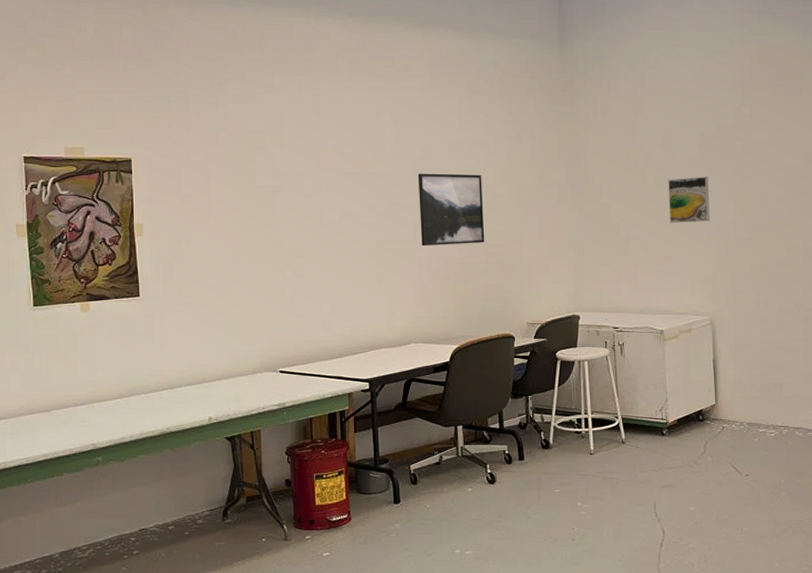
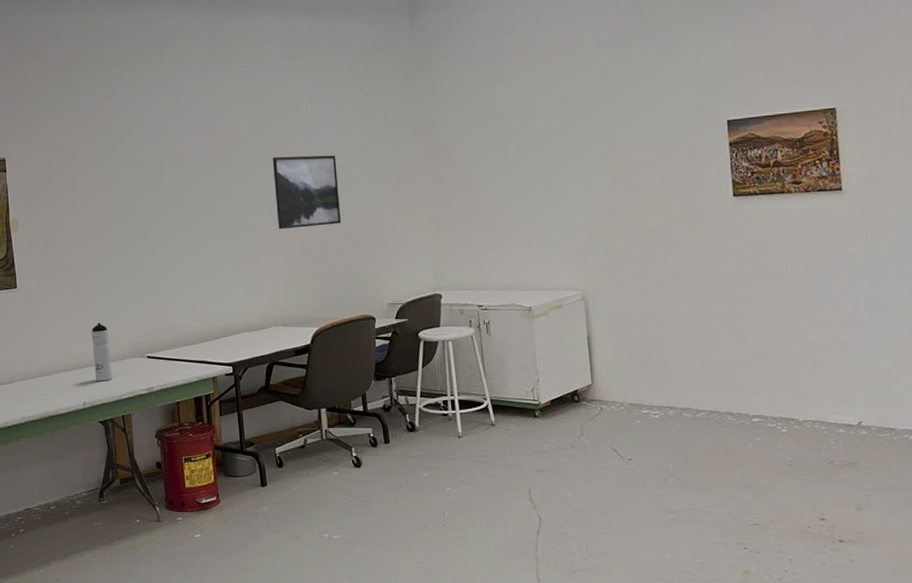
water bottle: none [220,334,241,396] -> present [91,322,112,382]
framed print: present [668,177,710,223] -> none [530,144,578,195]

